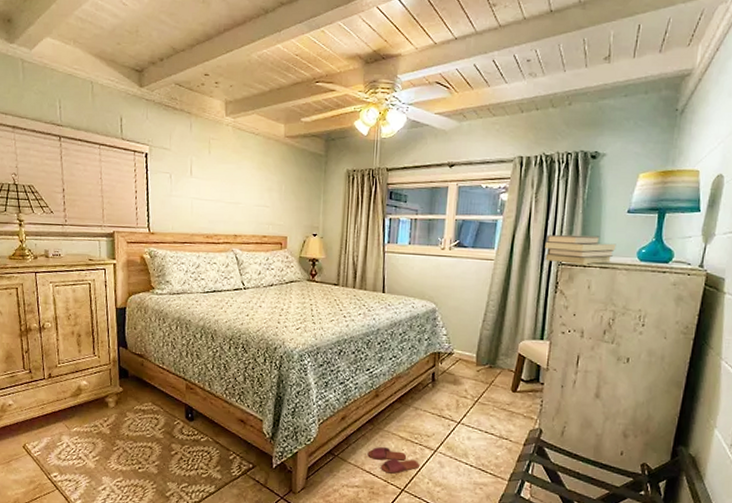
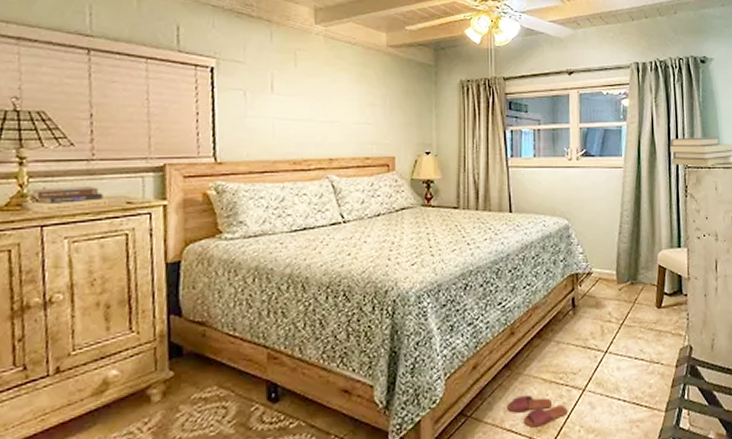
books: none [22,244,78,264] -> present [20,187,110,214]

